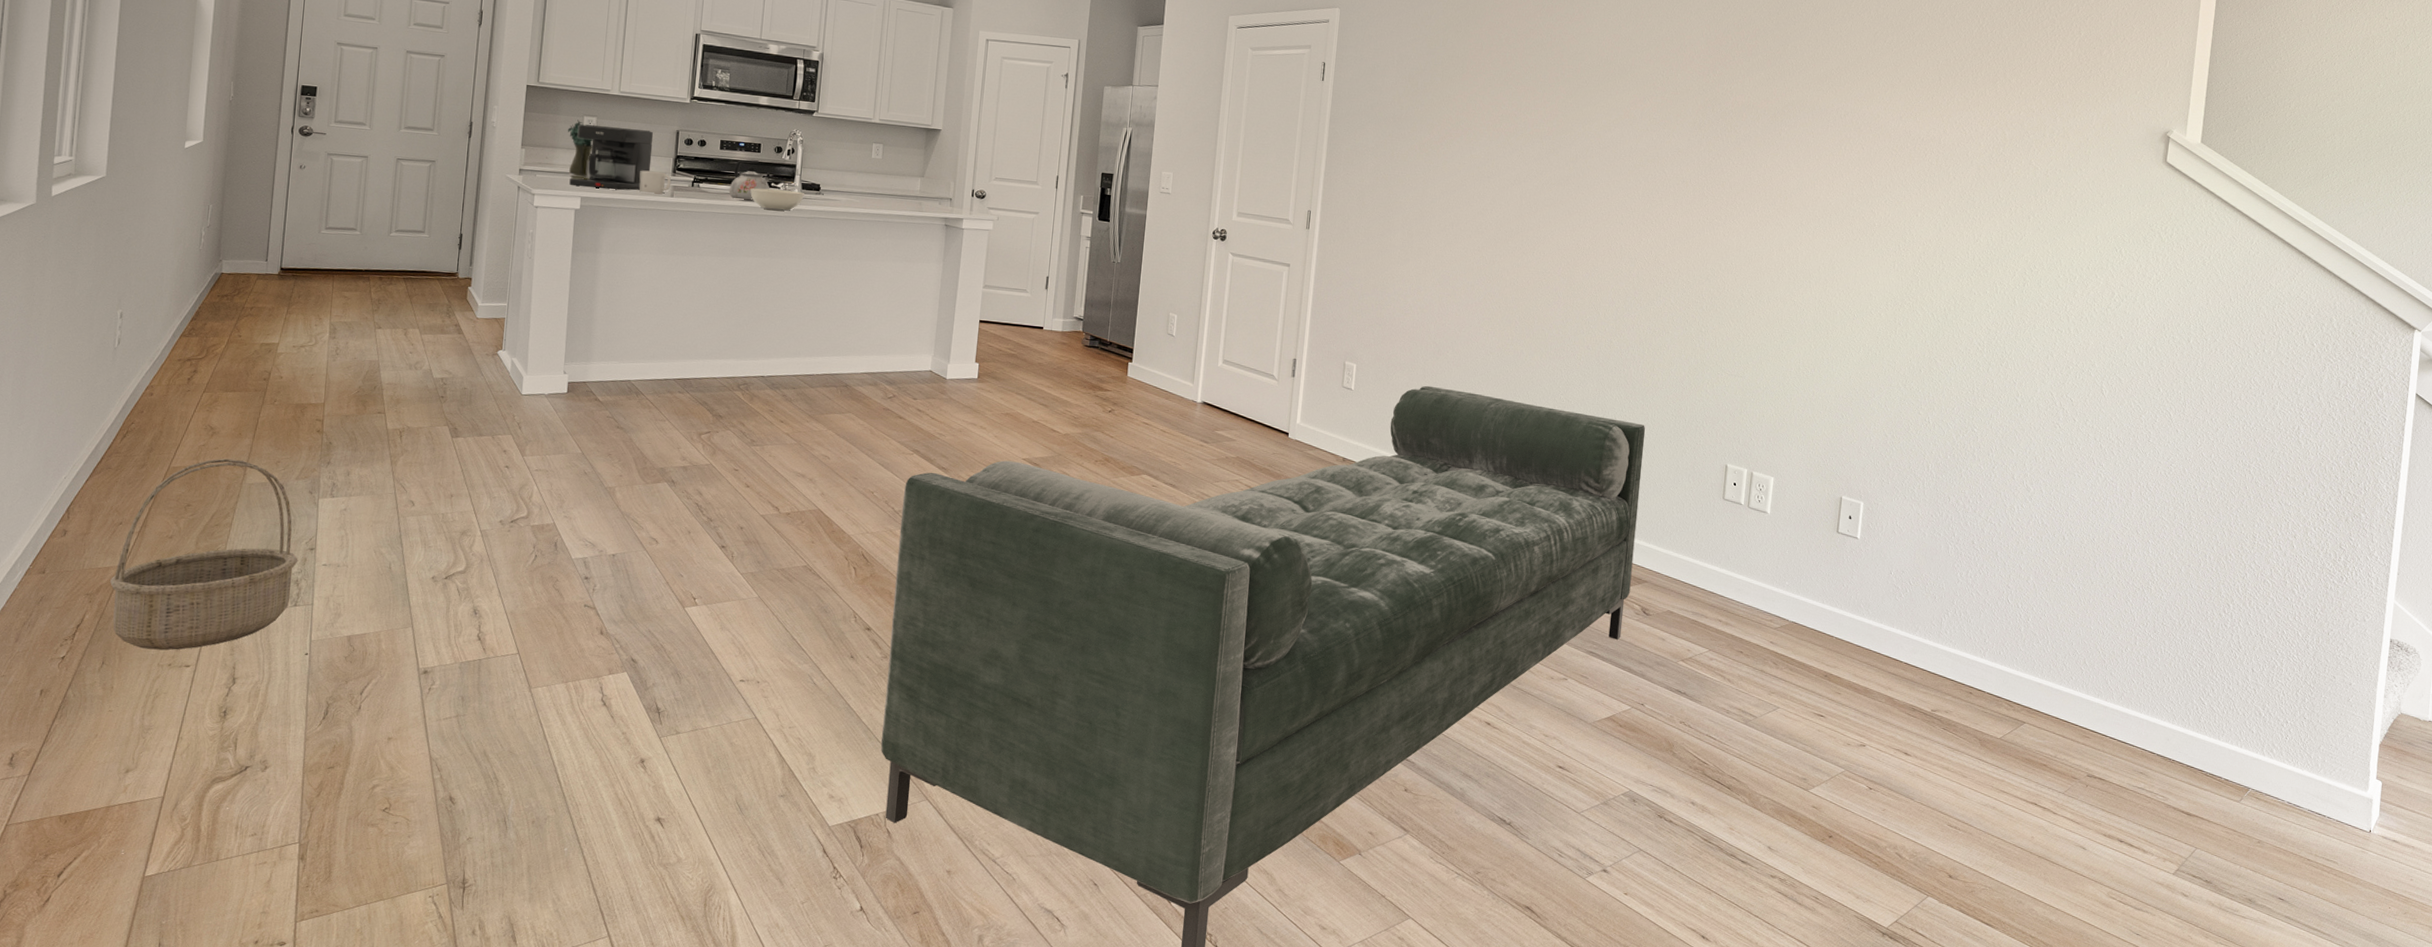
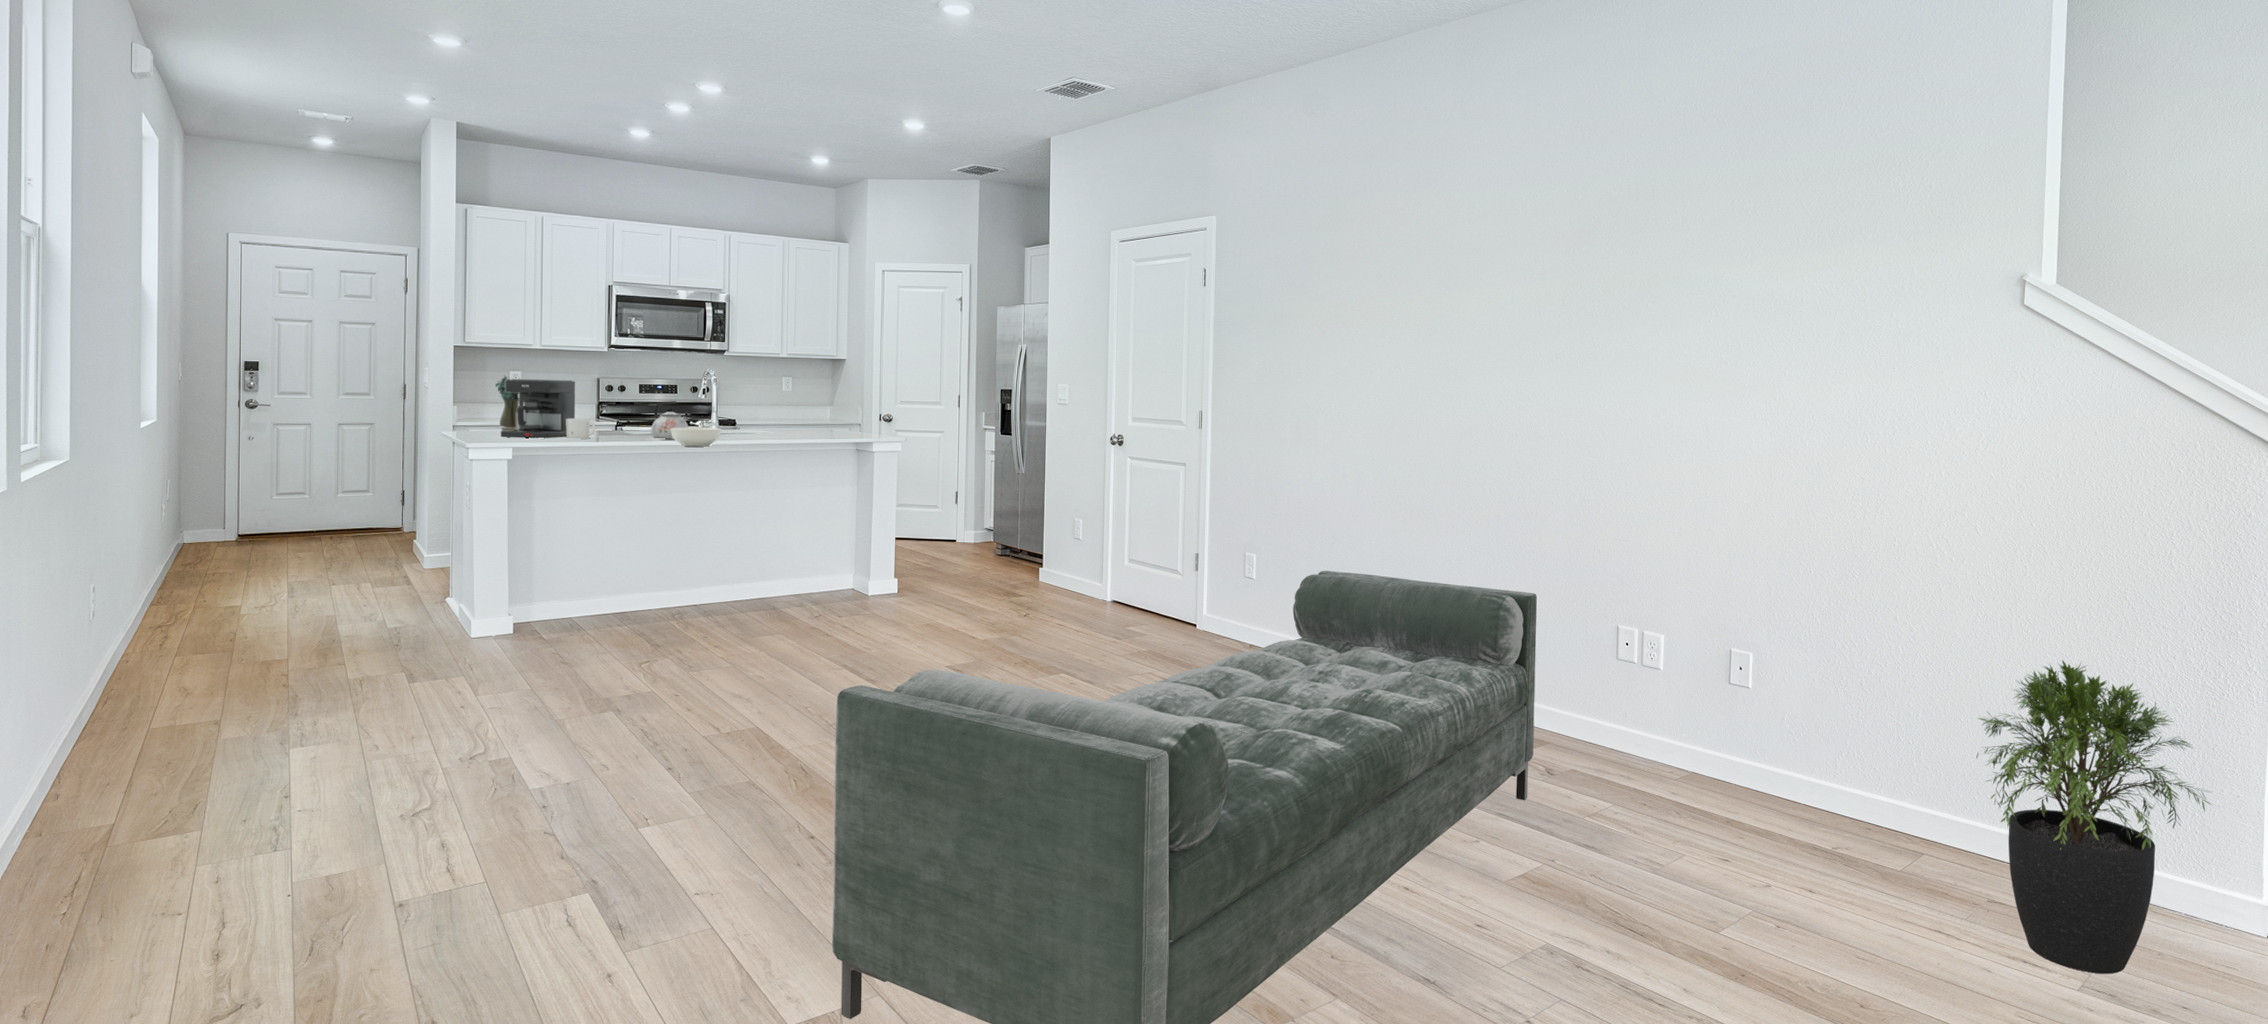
basket: present [109,458,298,651] -> none [101,717,275,901]
potted plant: none [2085,531,2324,859] -> present [1976,660,2212,974]

